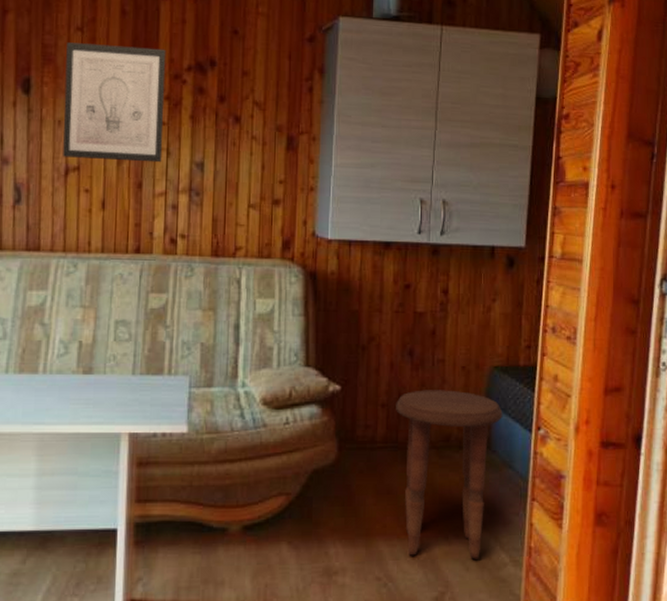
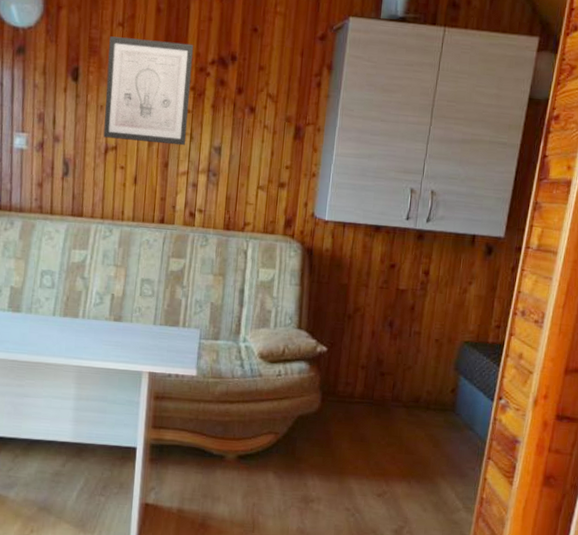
side table: present [396,390,503,559] -> none [374,356,469,503]

